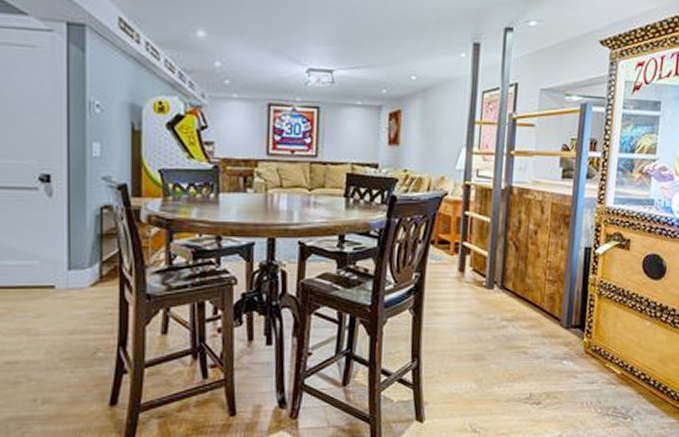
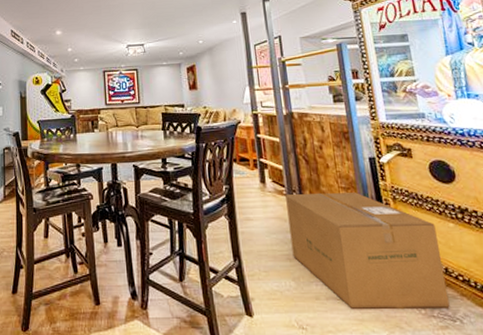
box: none [480,285,633,410] -> present [285,192,450,309]

